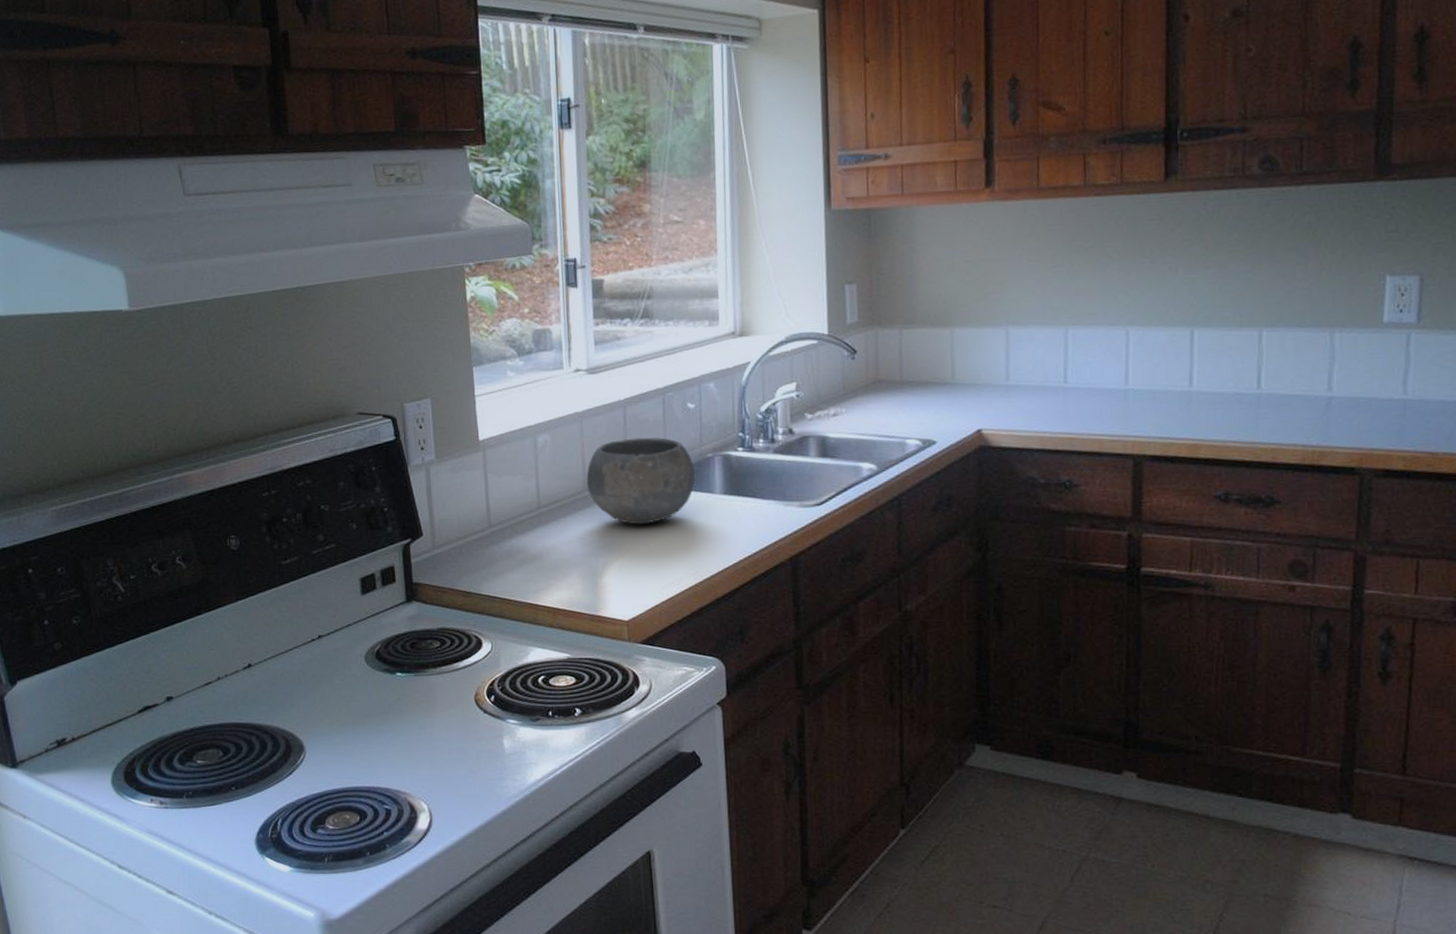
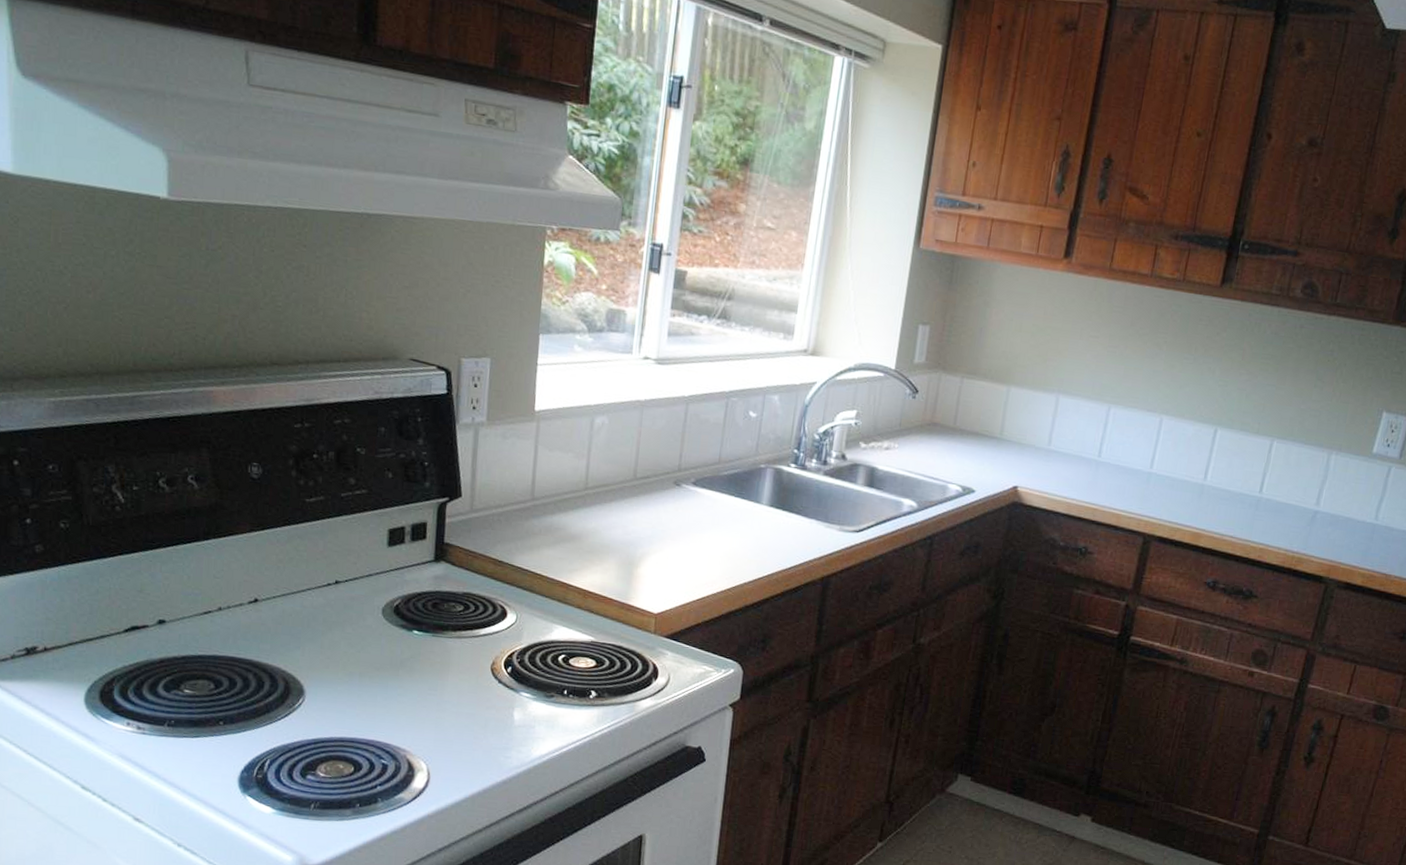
bowl: present [586,437,695,525] -> none [637,435,746,523]

